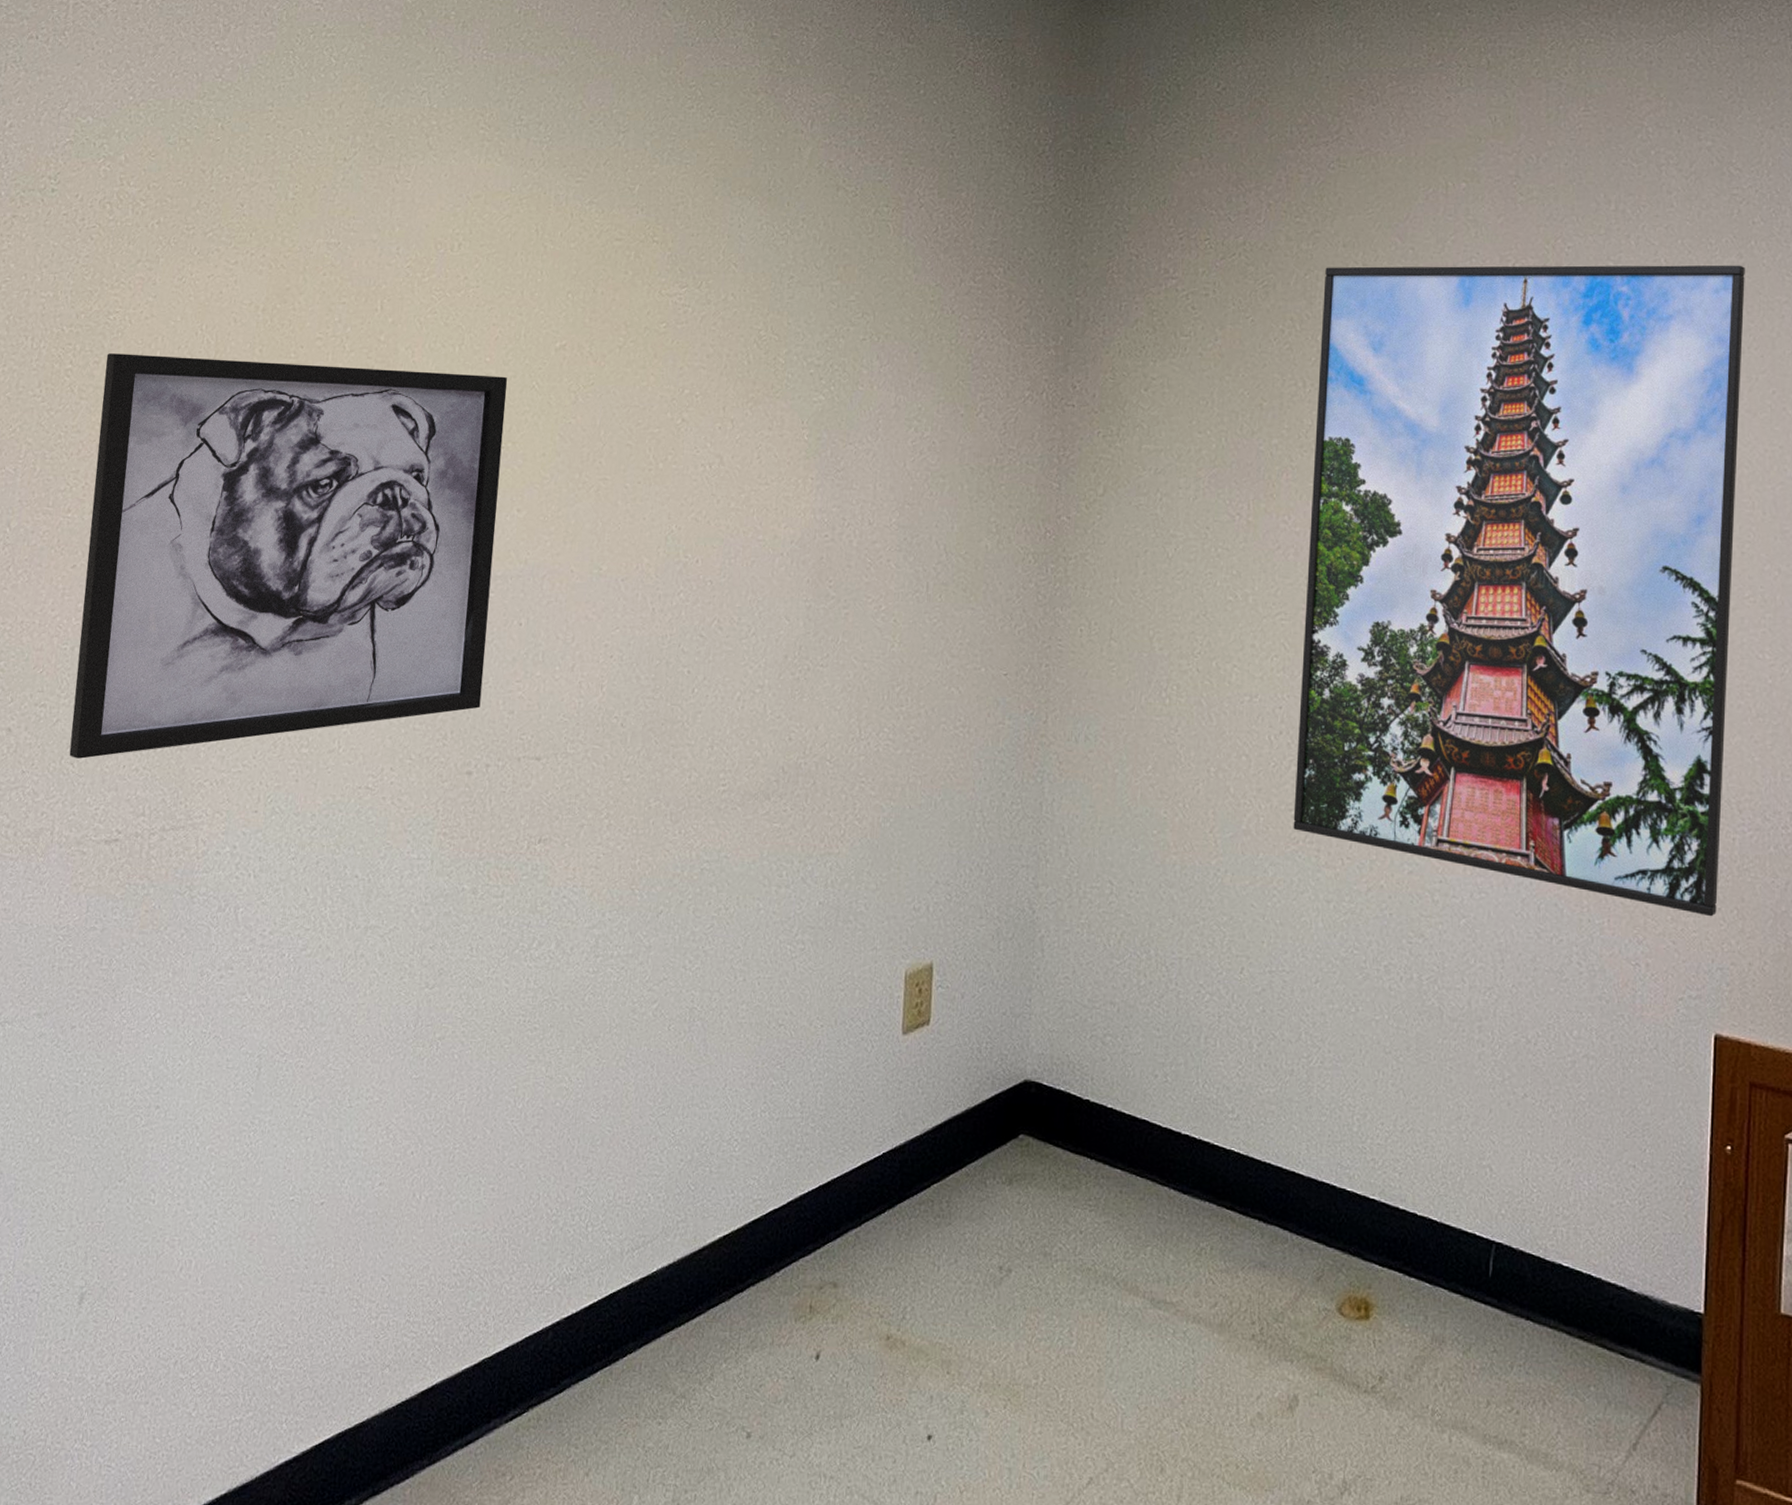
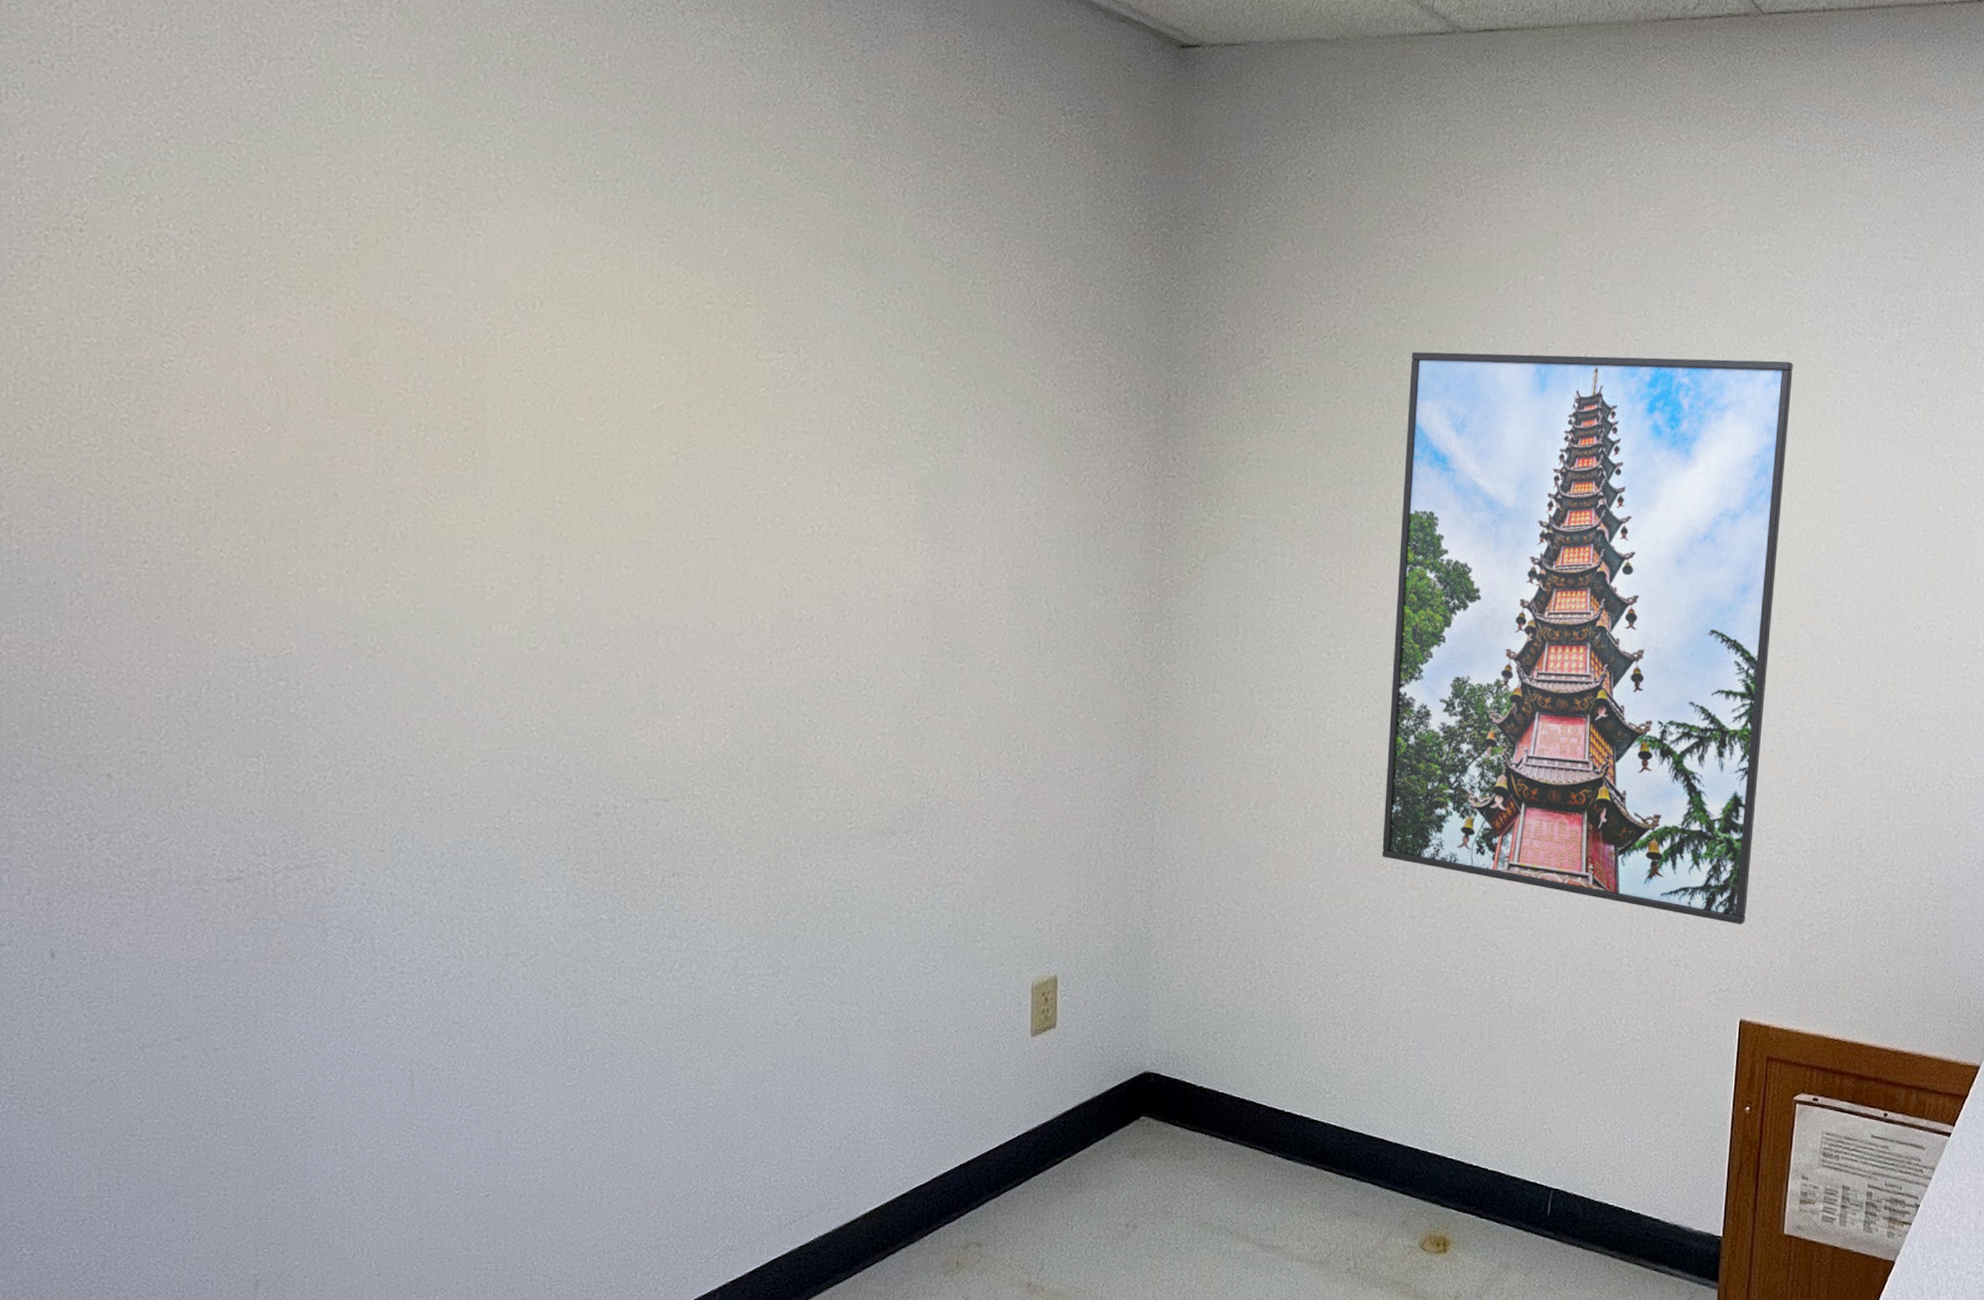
wall art: present [69,353,508,759] -> none [166,403,605,803]

